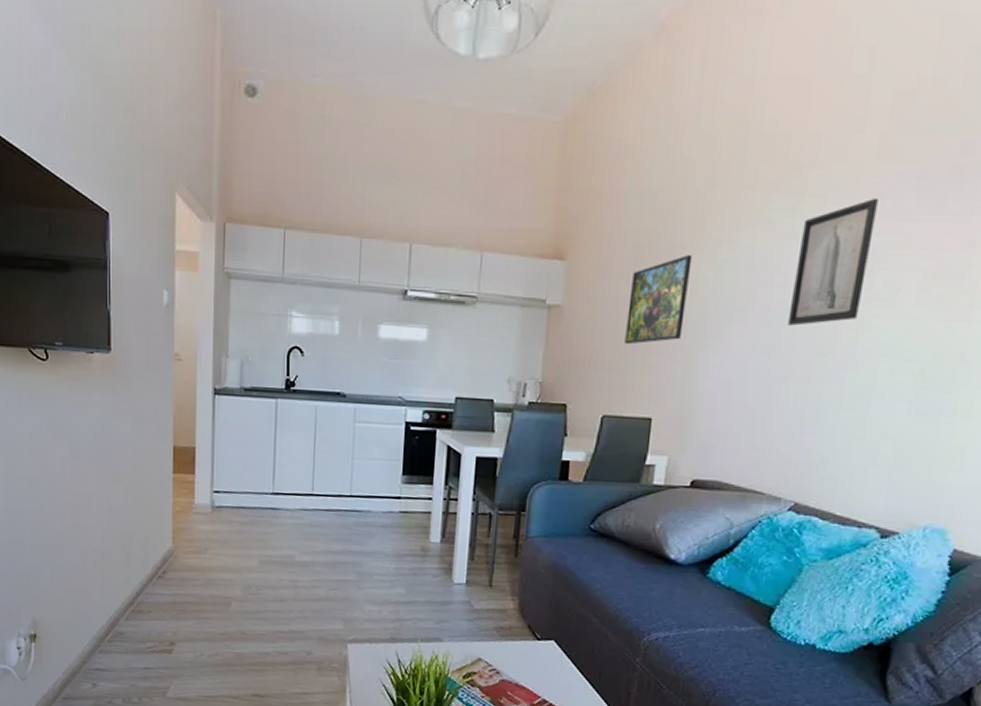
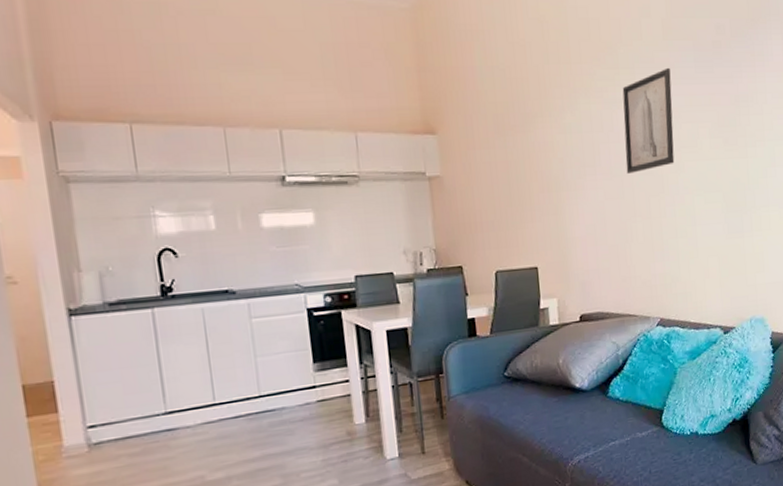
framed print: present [625,255,693,345] -> none [498,122,548,205]

